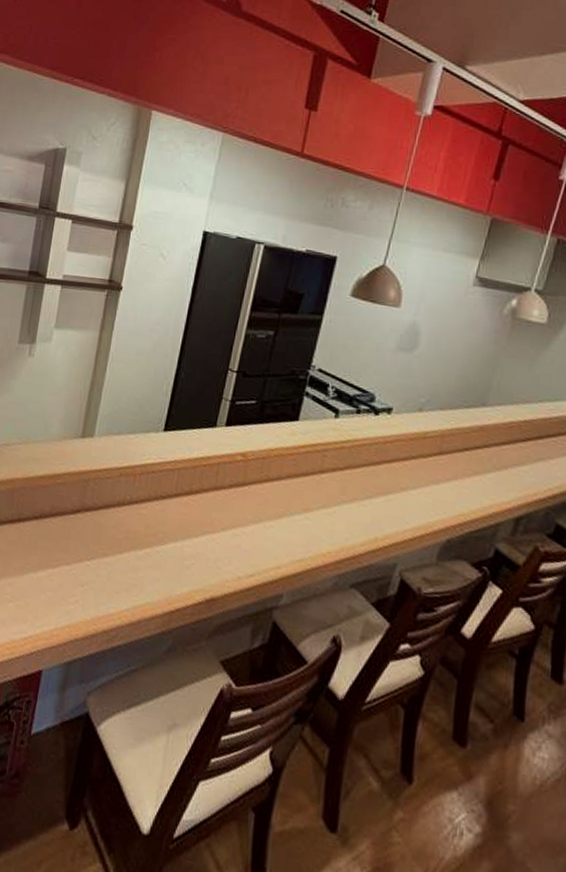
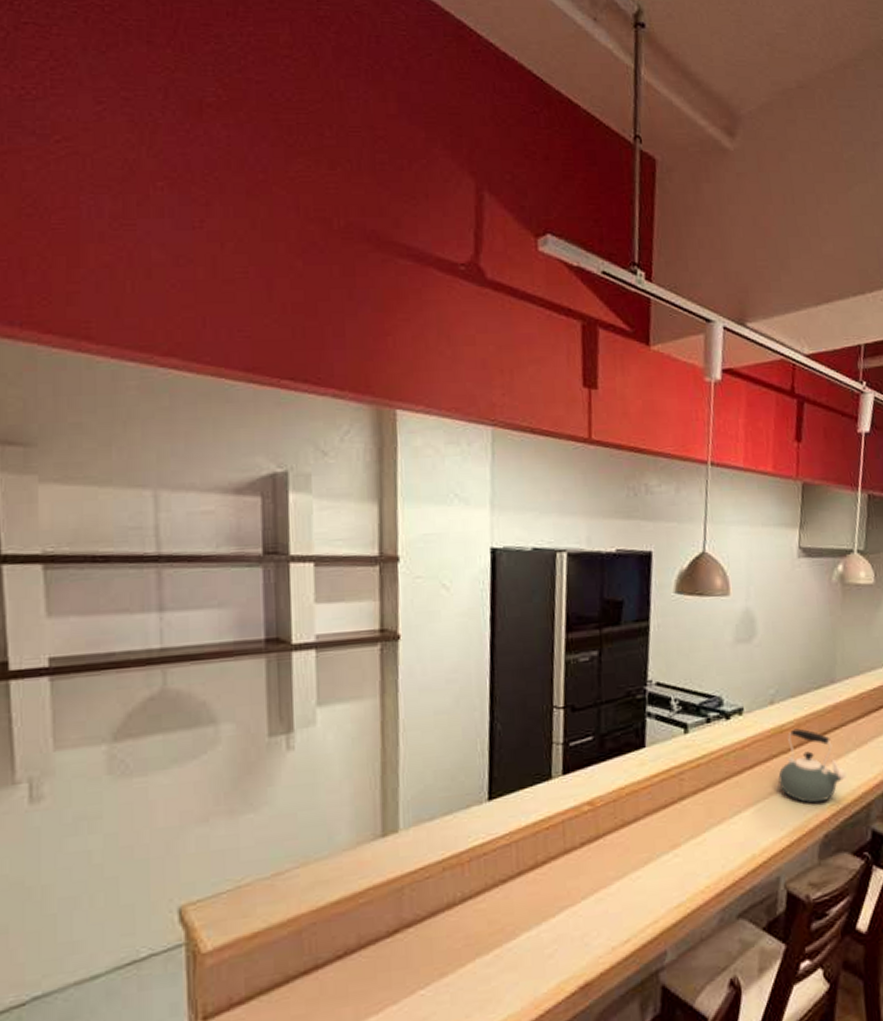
kettle: none [412,438,480,511] -> present [778,728,846,804]

